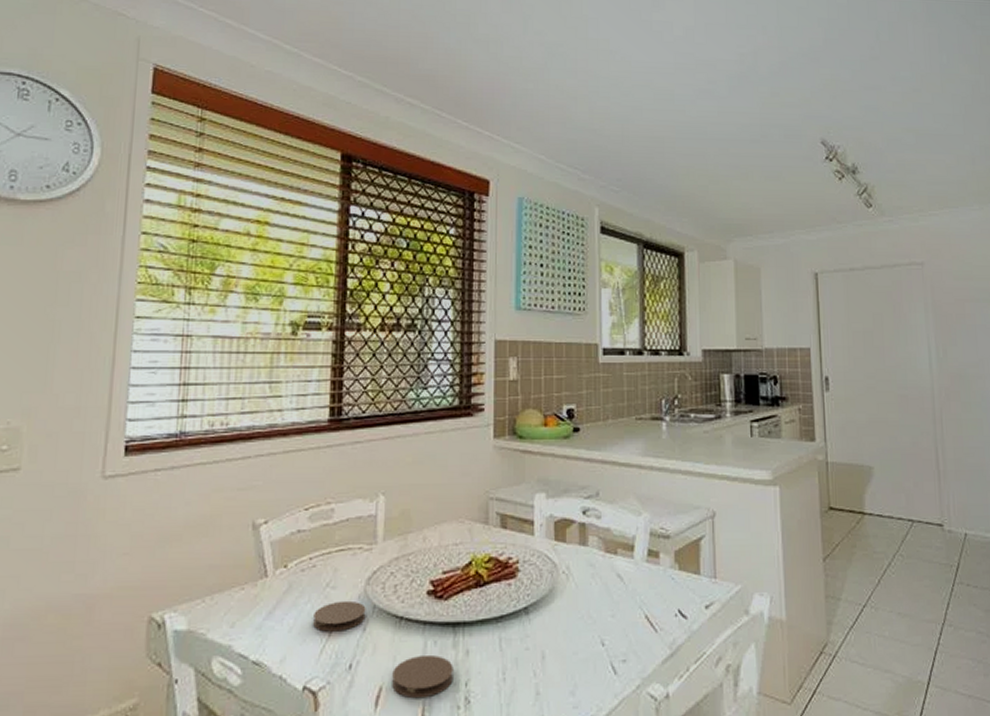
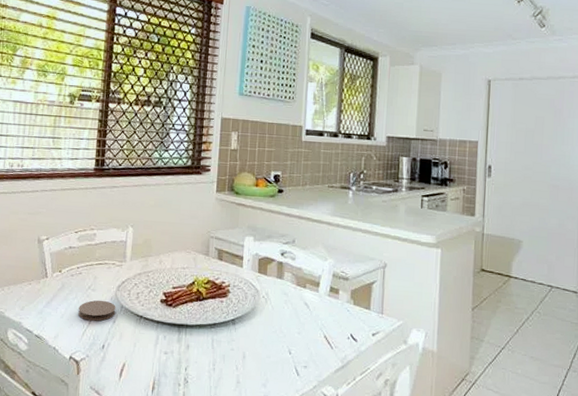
coaster: present [392,654,453,699] -> none [132,344,177,375]

